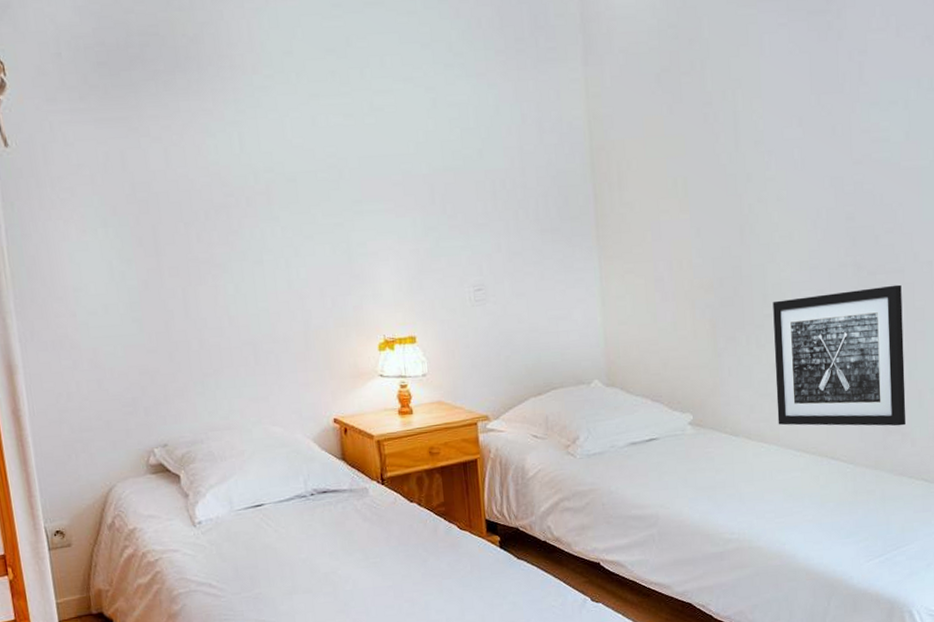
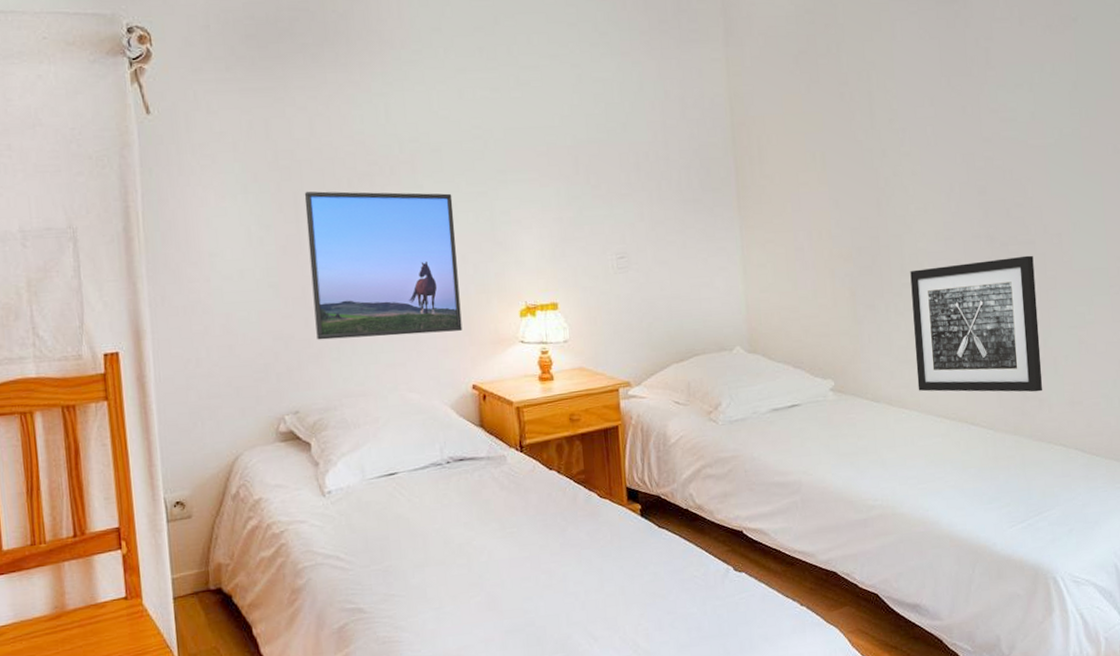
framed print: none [162,224,323,375] -> present [304,191,463,340]

